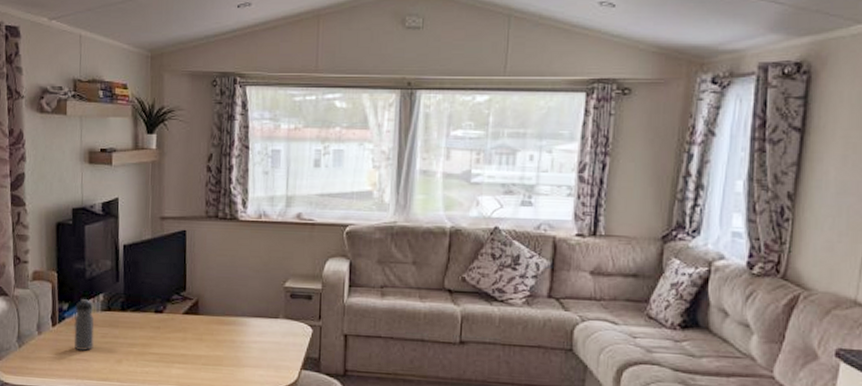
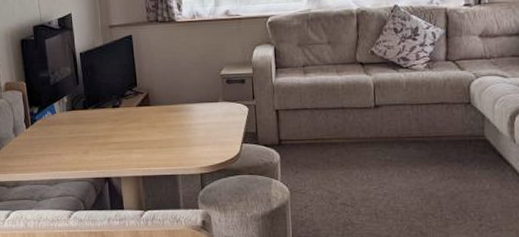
water bottle: present [74,299,94,351] -> none [44,102,63,147]

